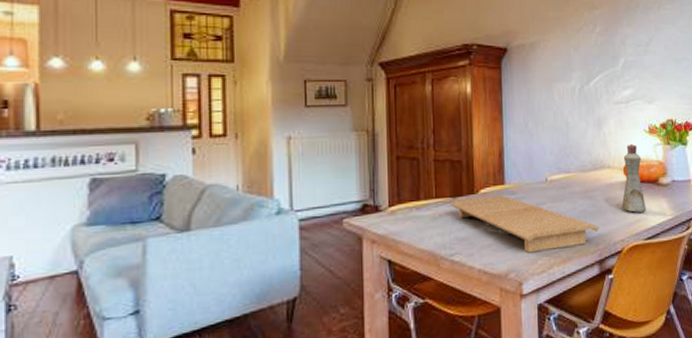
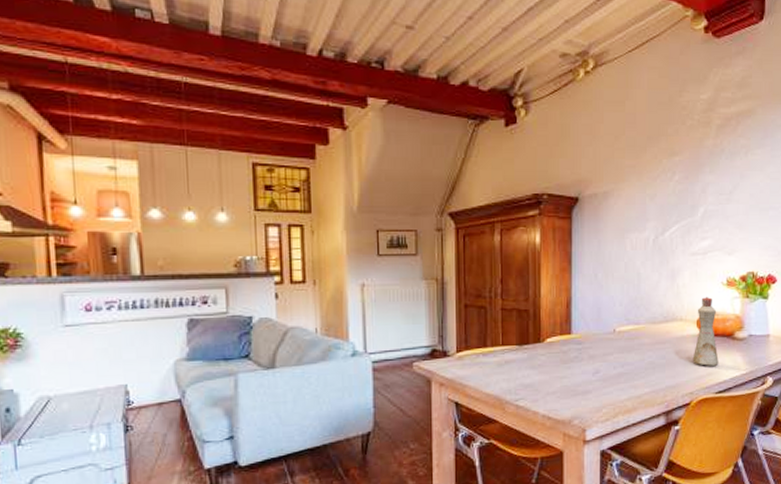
cutting board: present [450,195,600,253] -> none [516,345,668,402]

